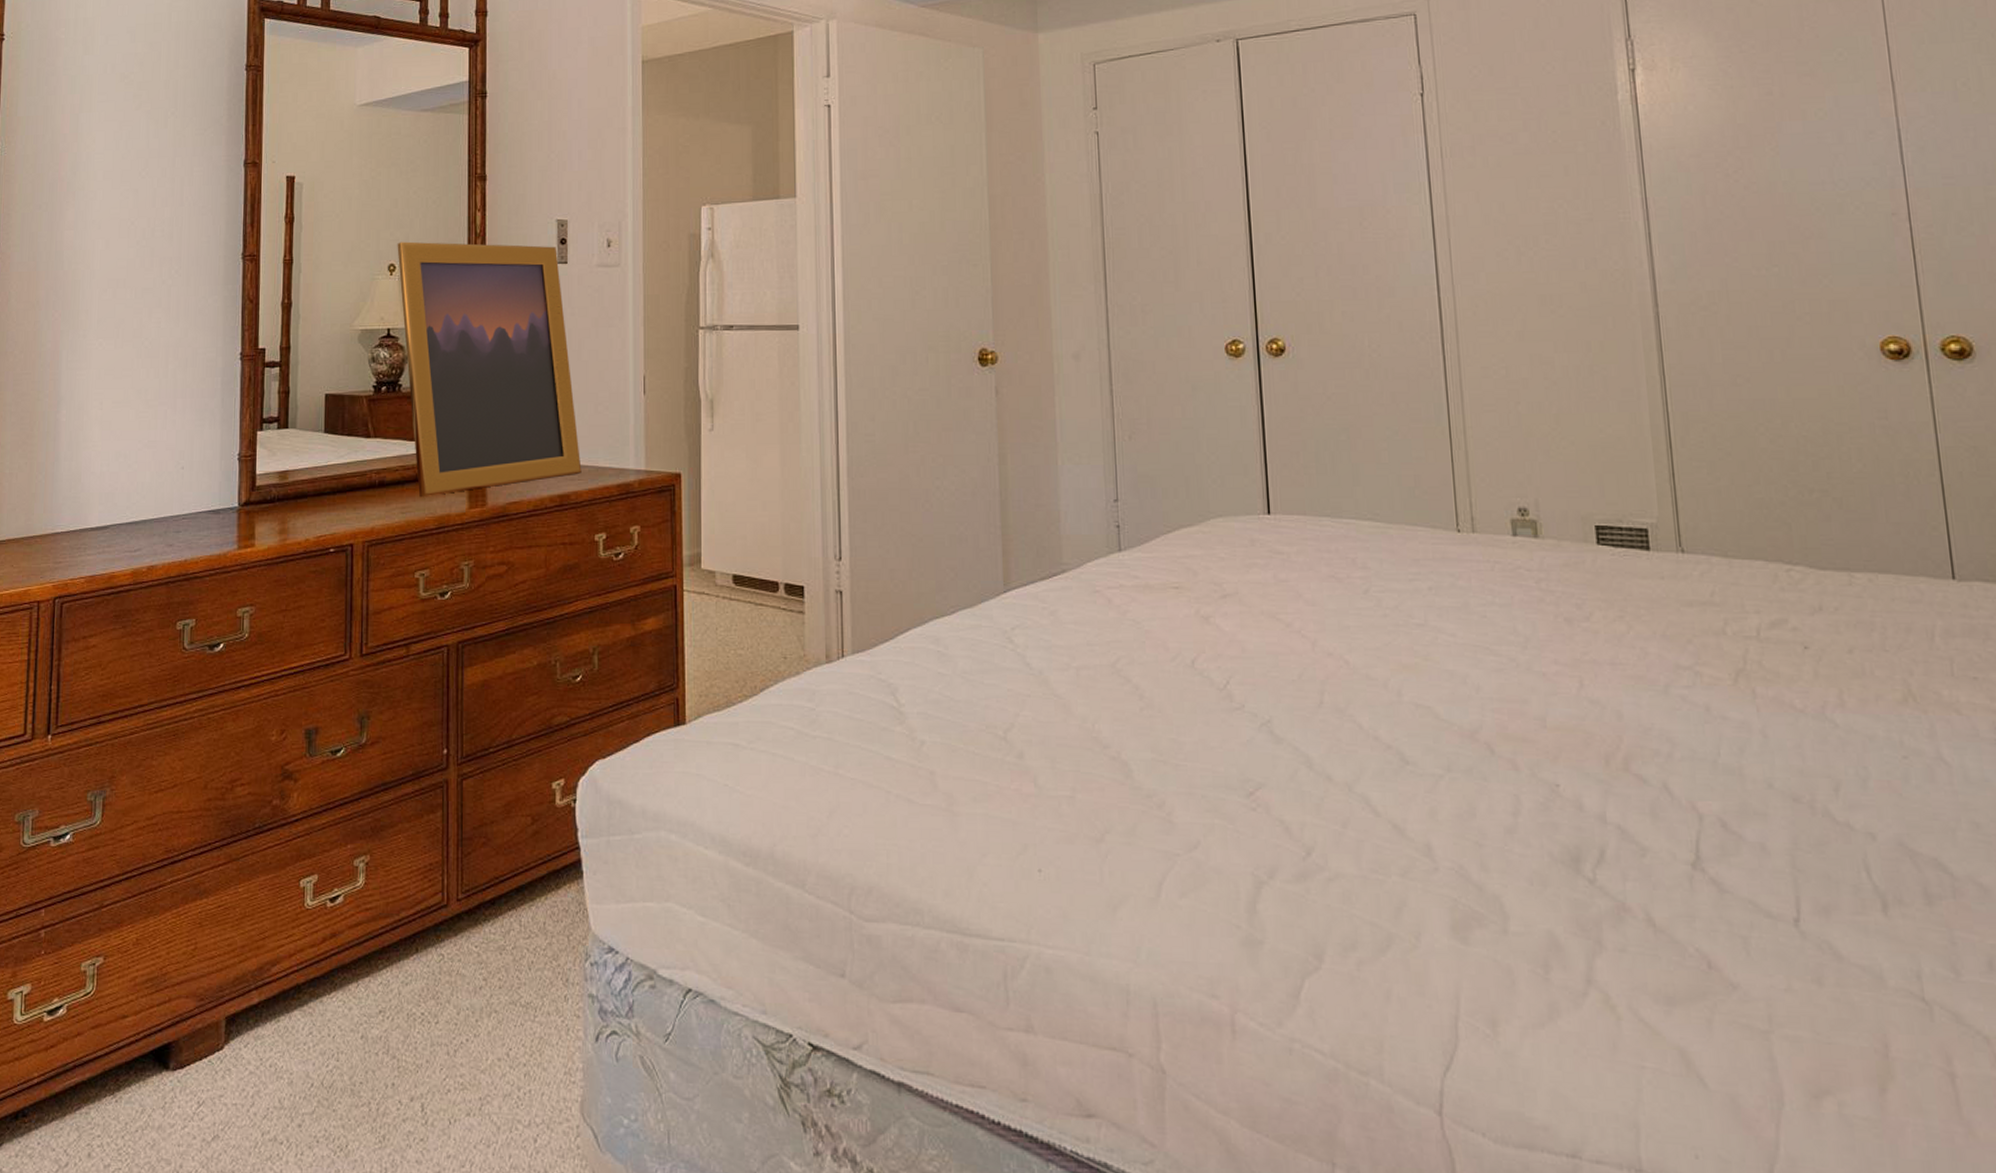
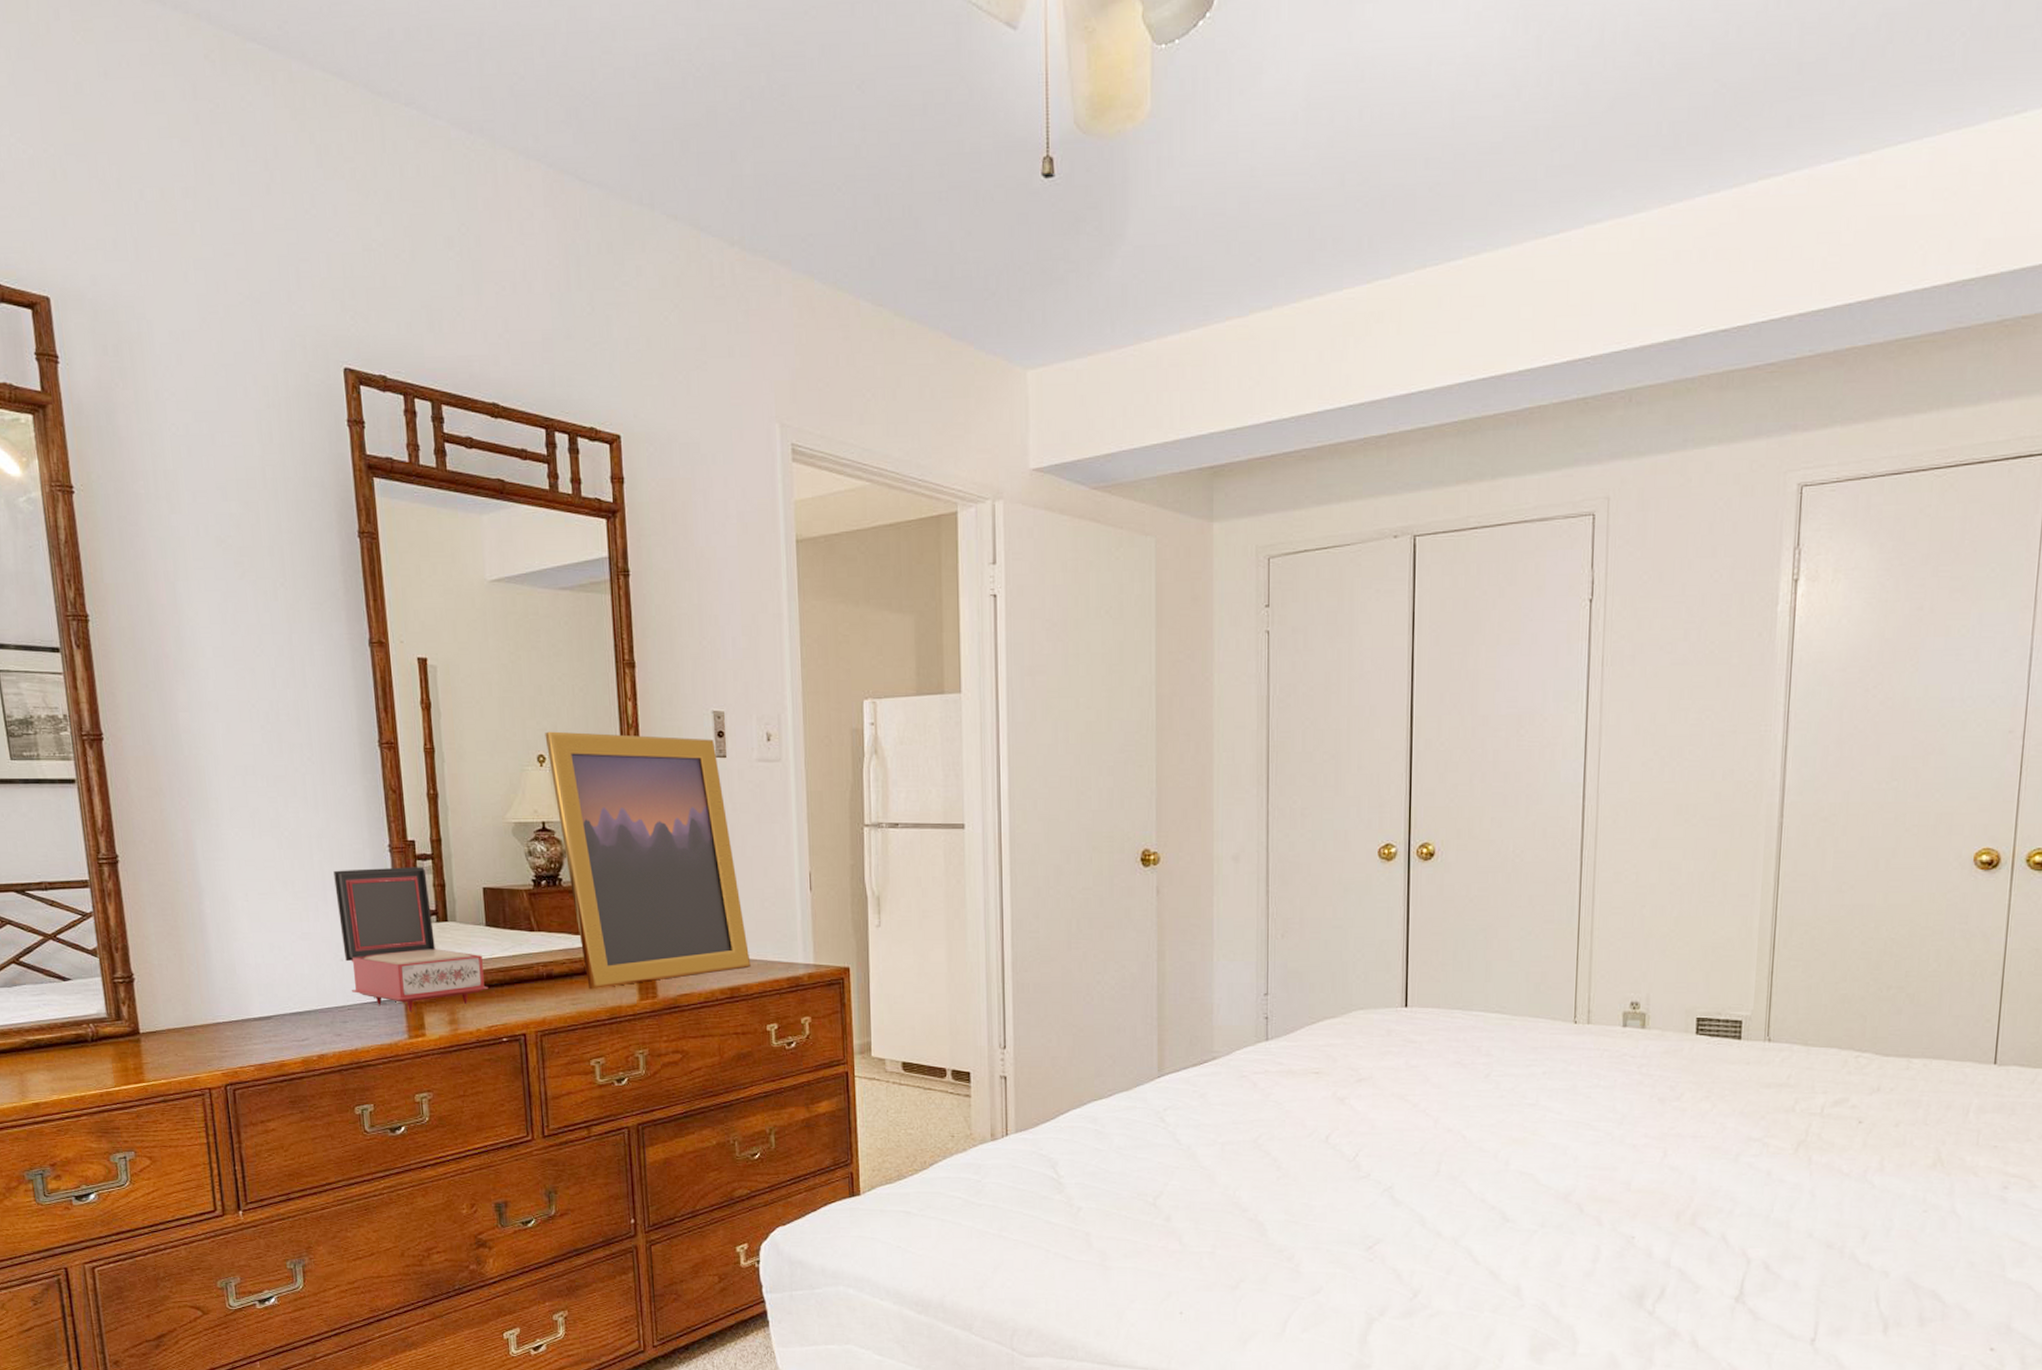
jewelry box: none [185,374,321,522] -> present [334,867,488,1013]

